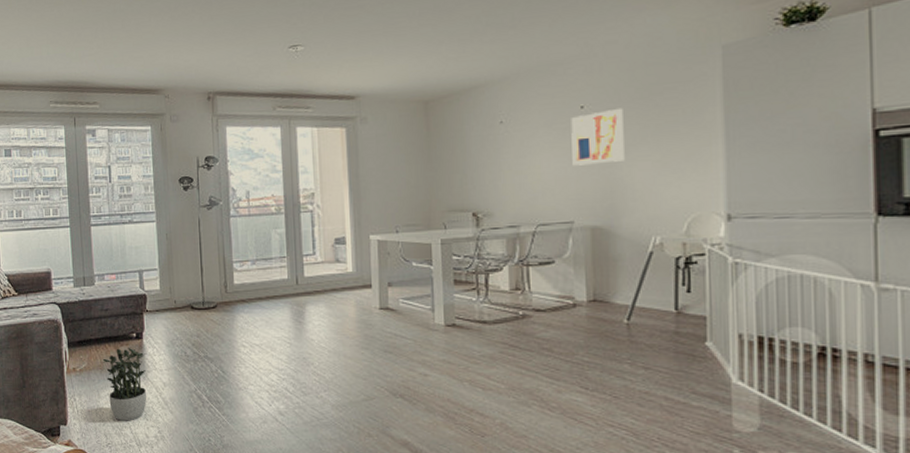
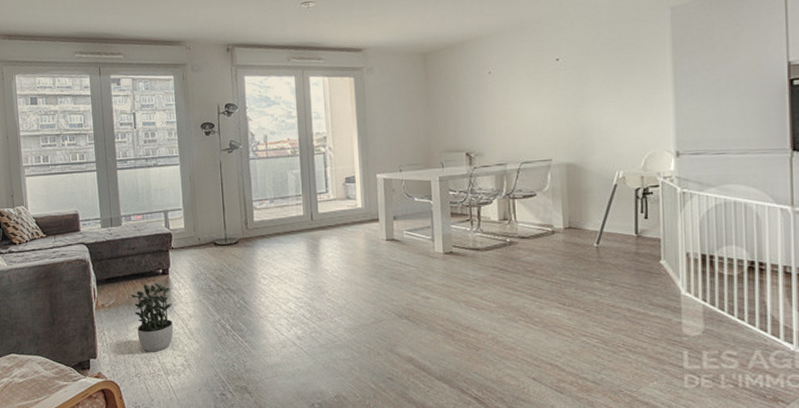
wall art: present [571,108,625,166] -> none [548,60,593,111]

